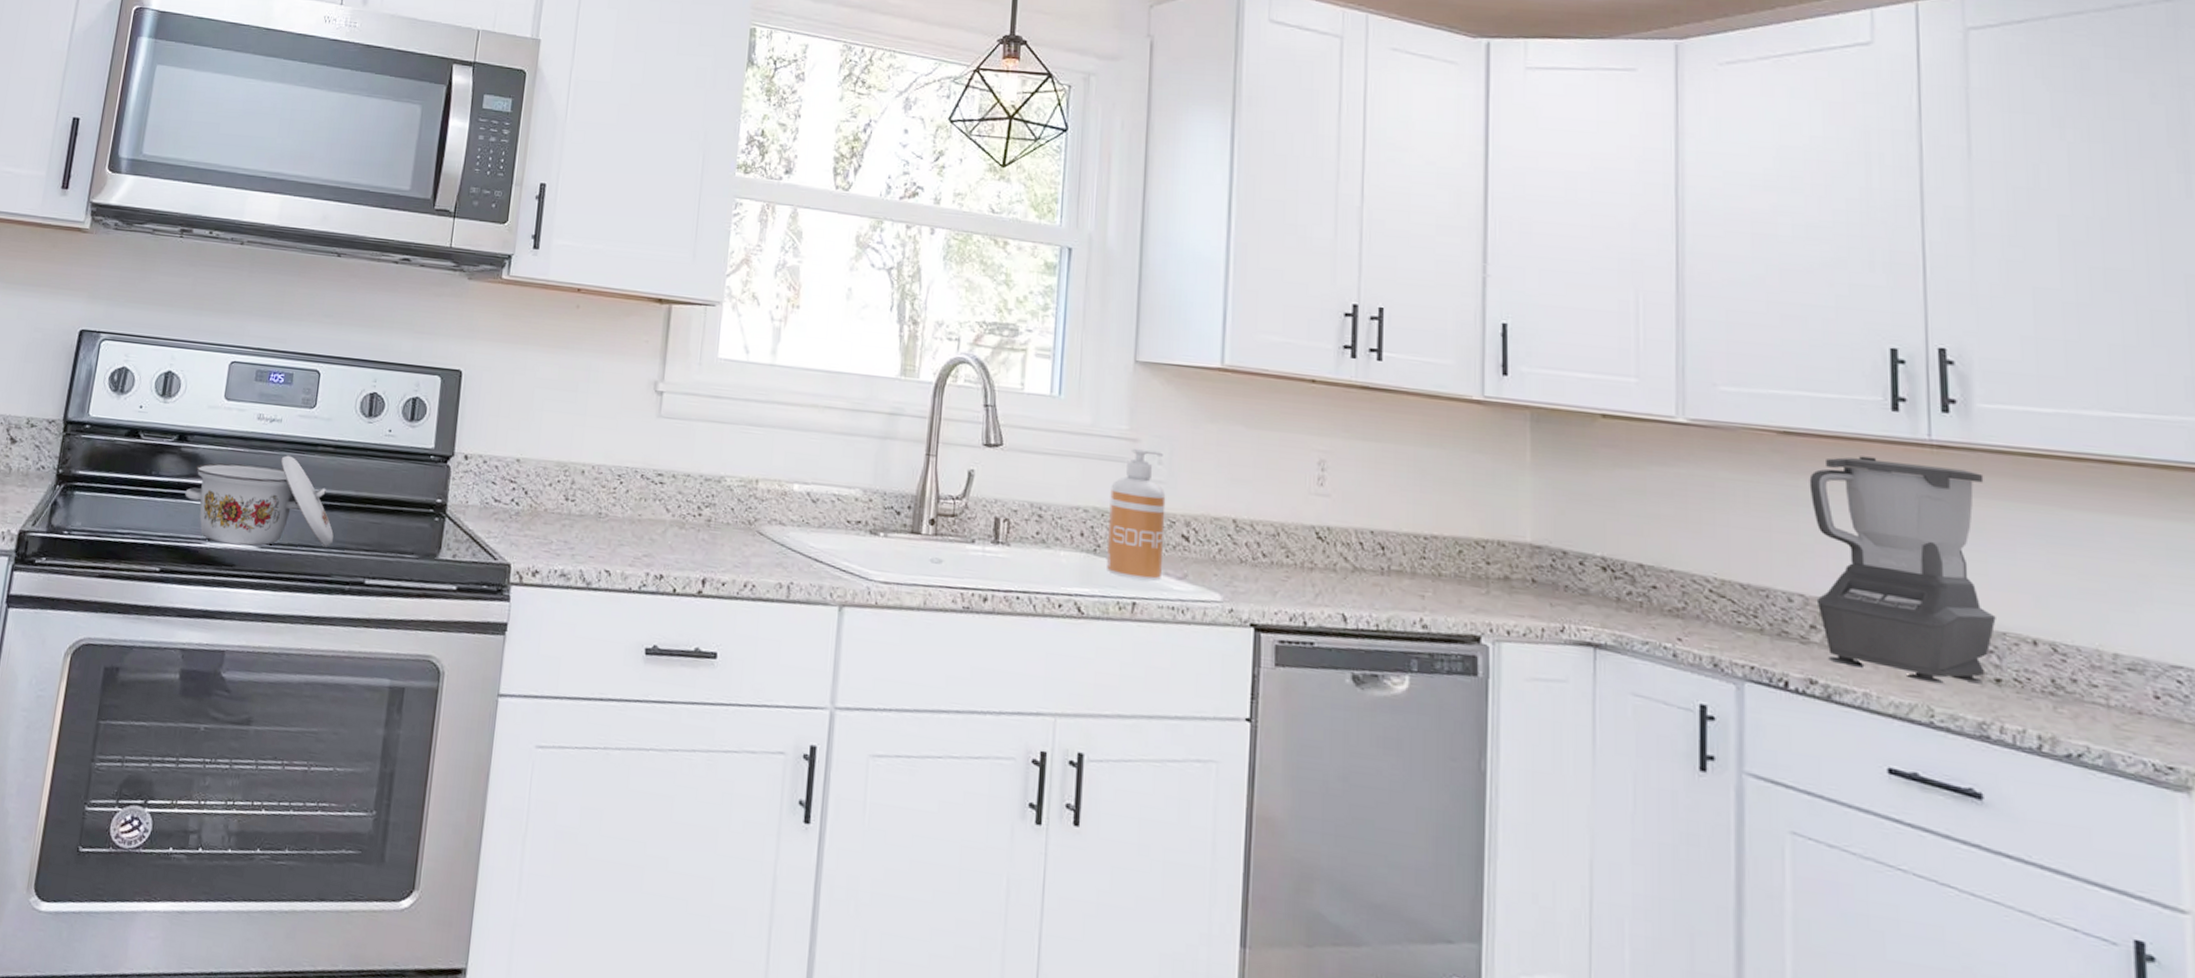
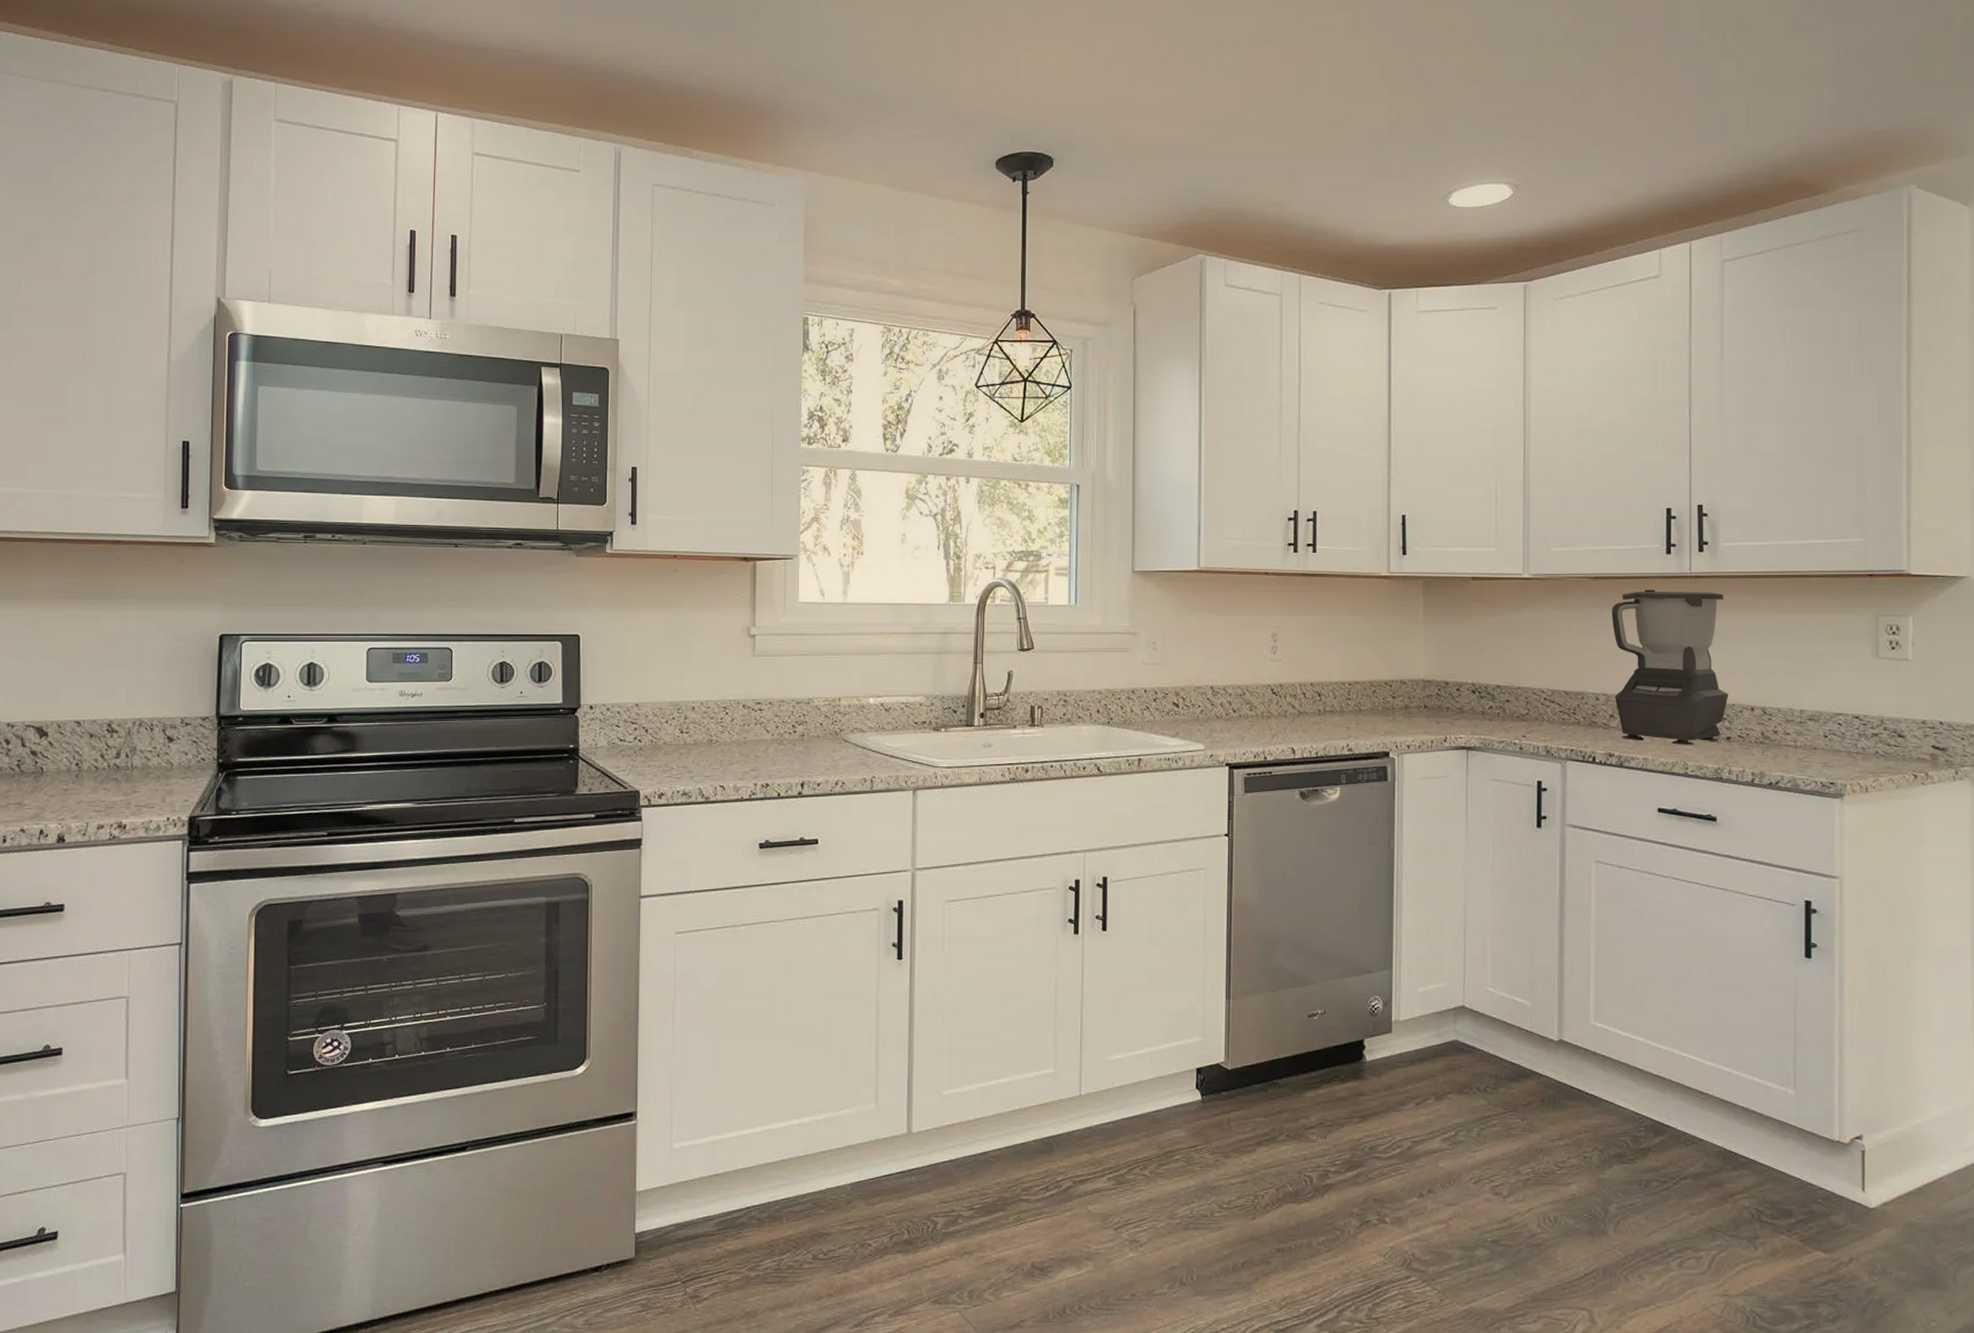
cooking pot: present [185,455,334,547] -> none [341,723,481,805]
soap dispenser: present [1105,448,1166,582] -> none [1117,639,1160,741]

